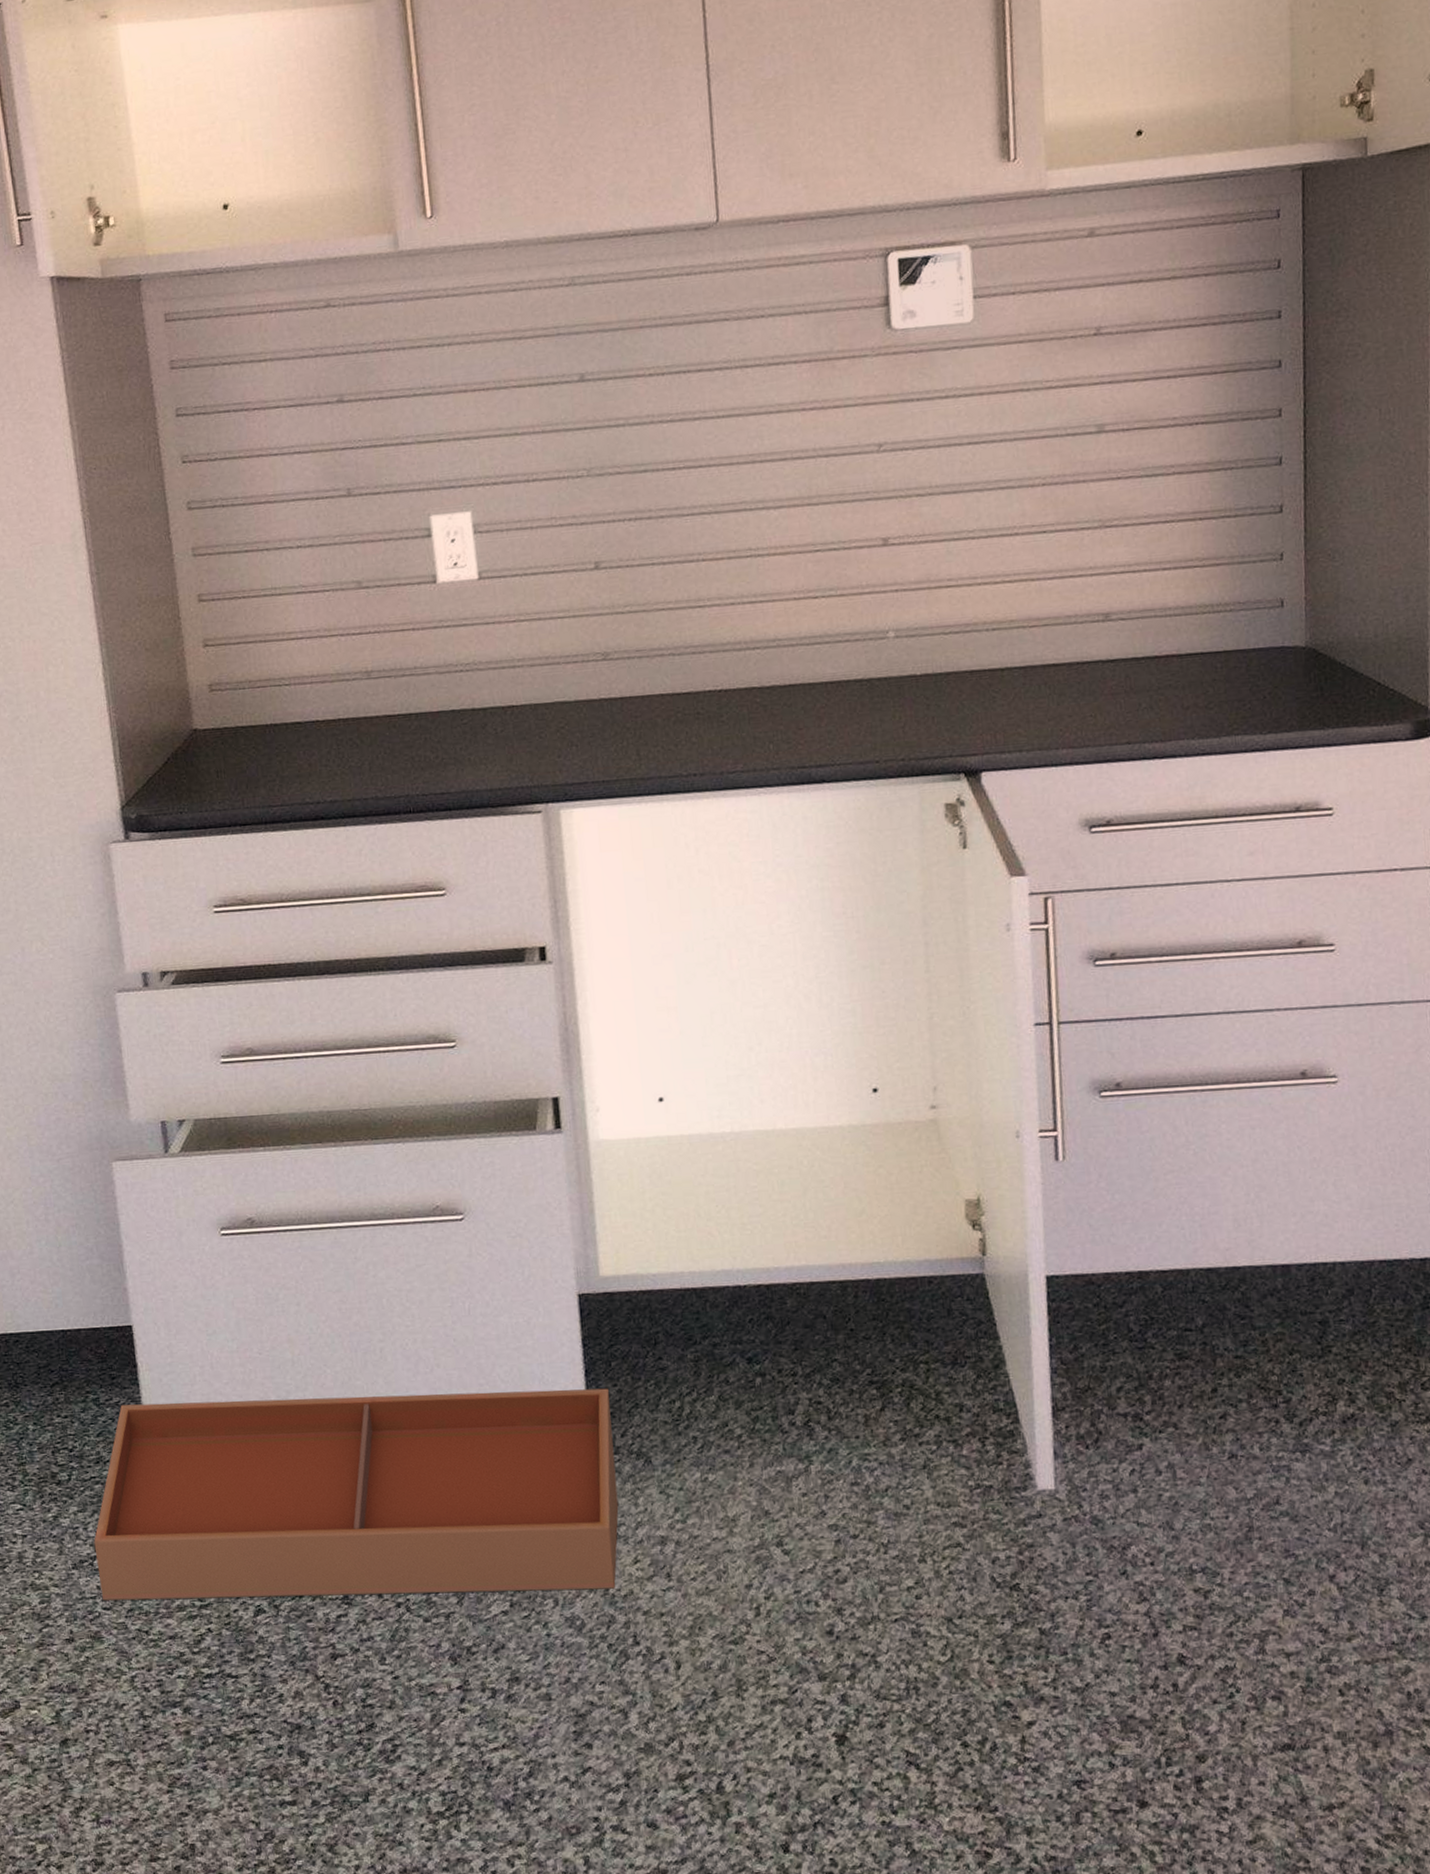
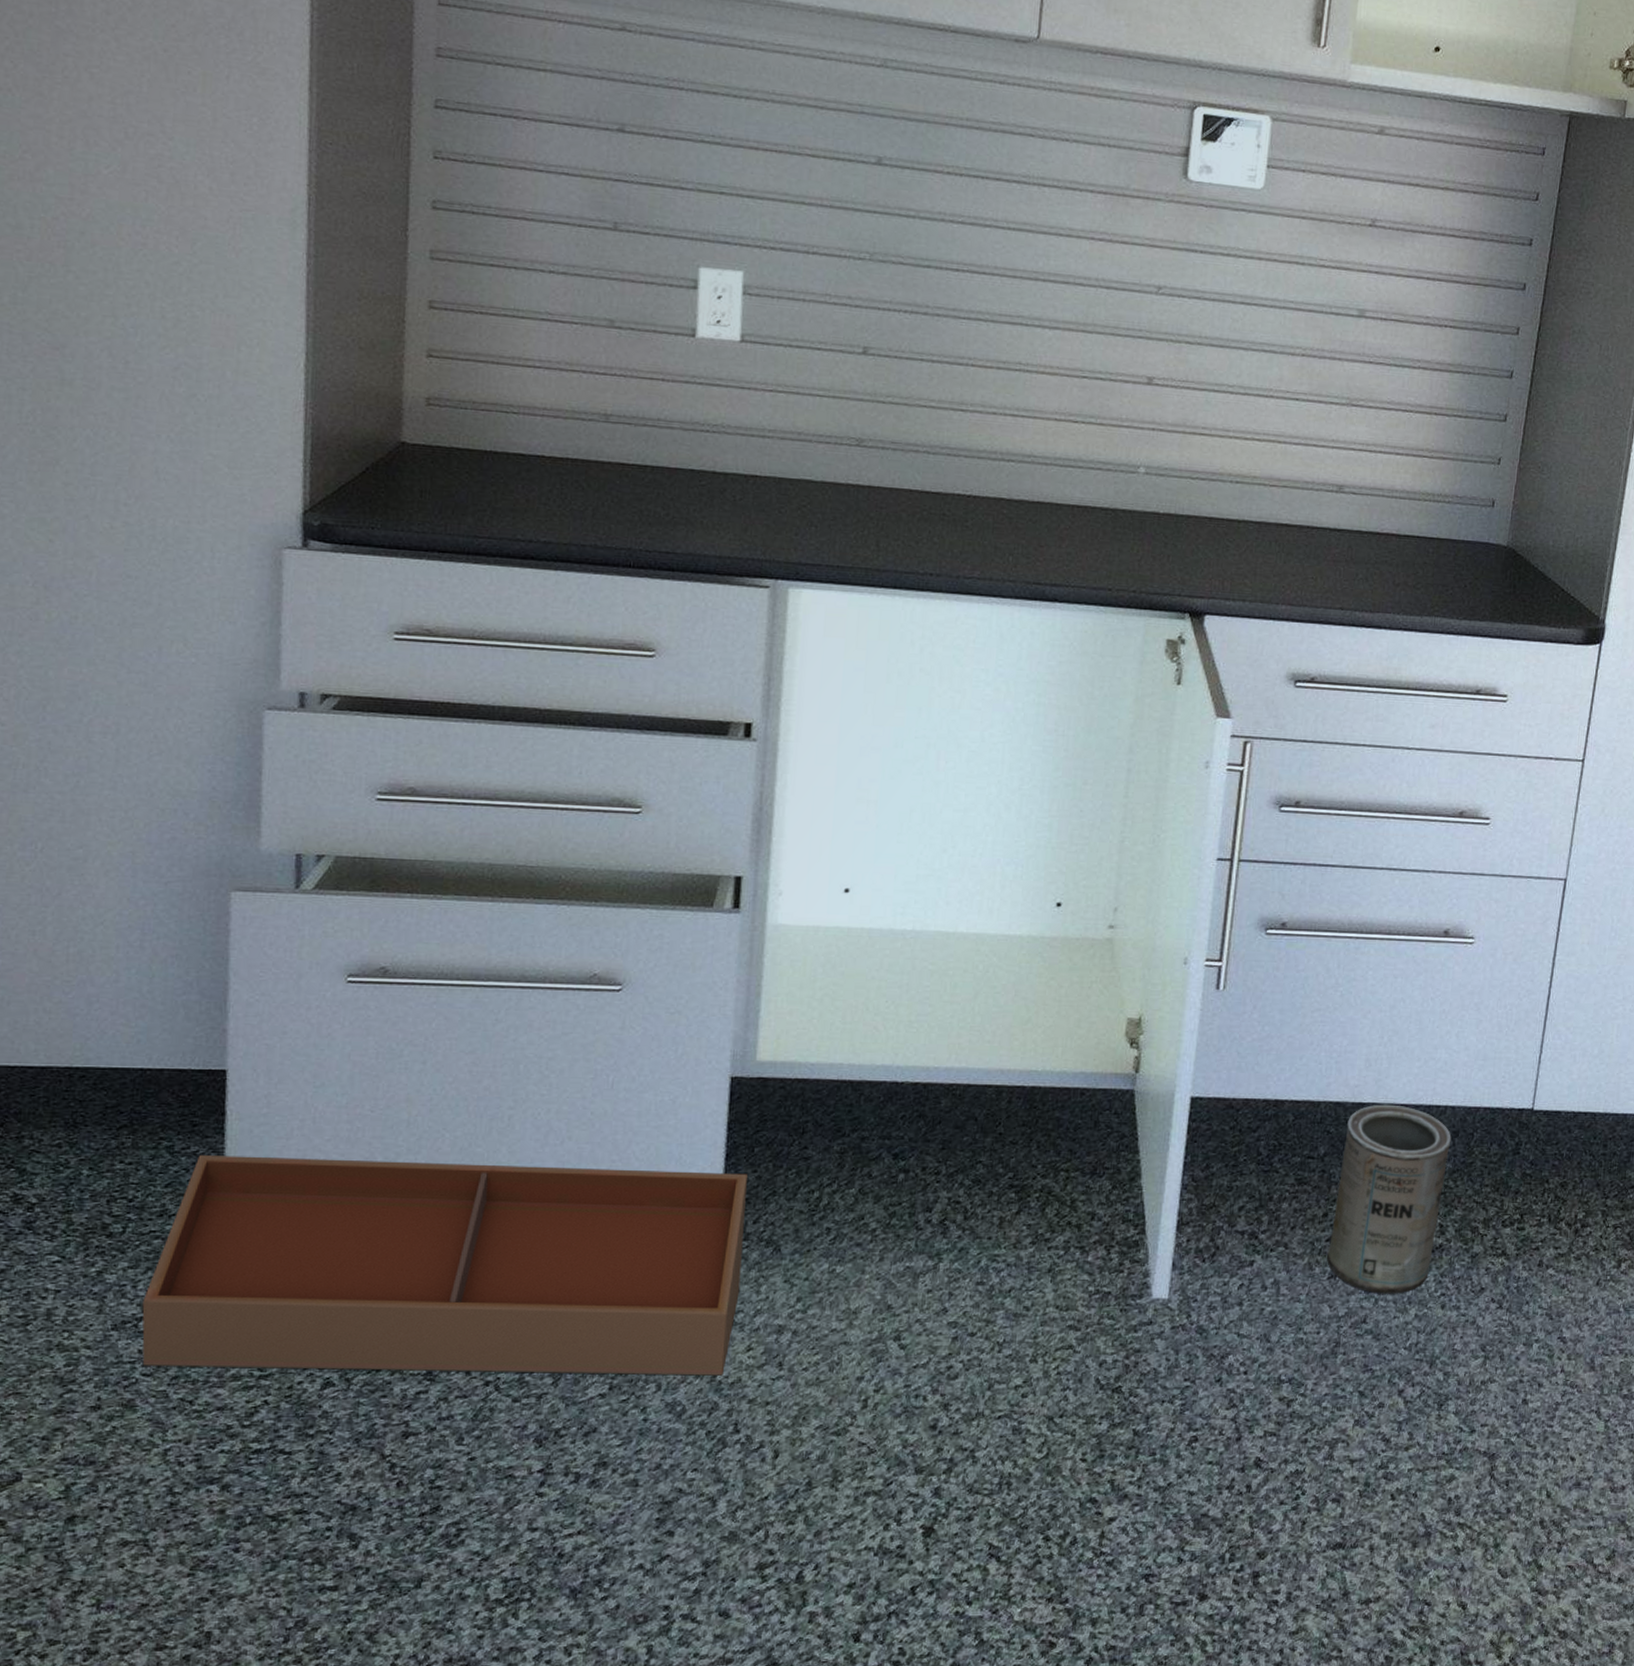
paint can: none [1223,1265,1346,1472] -> present [1327,1104,1452,1294]

